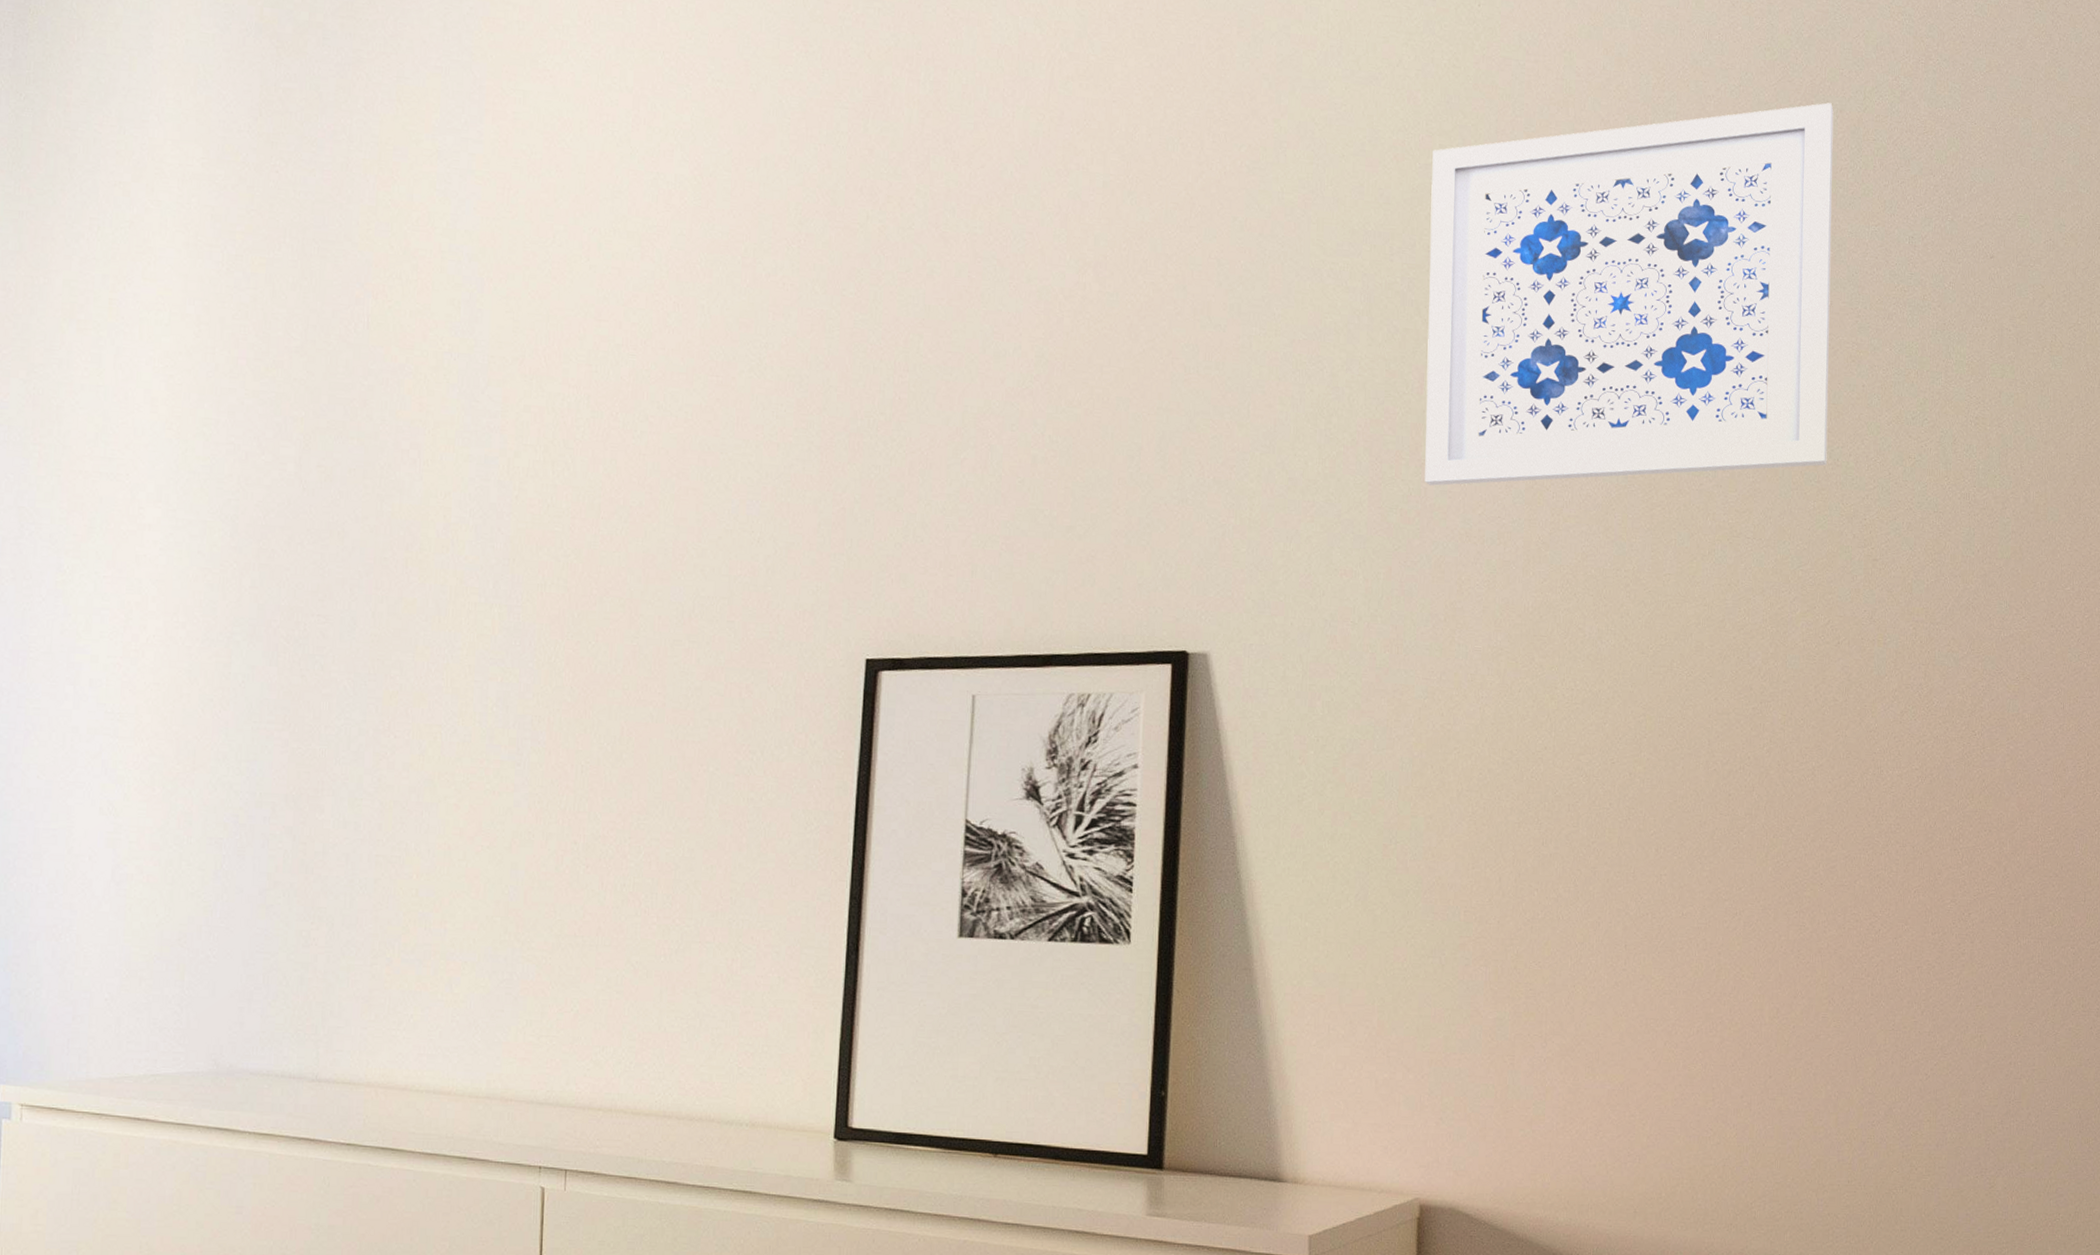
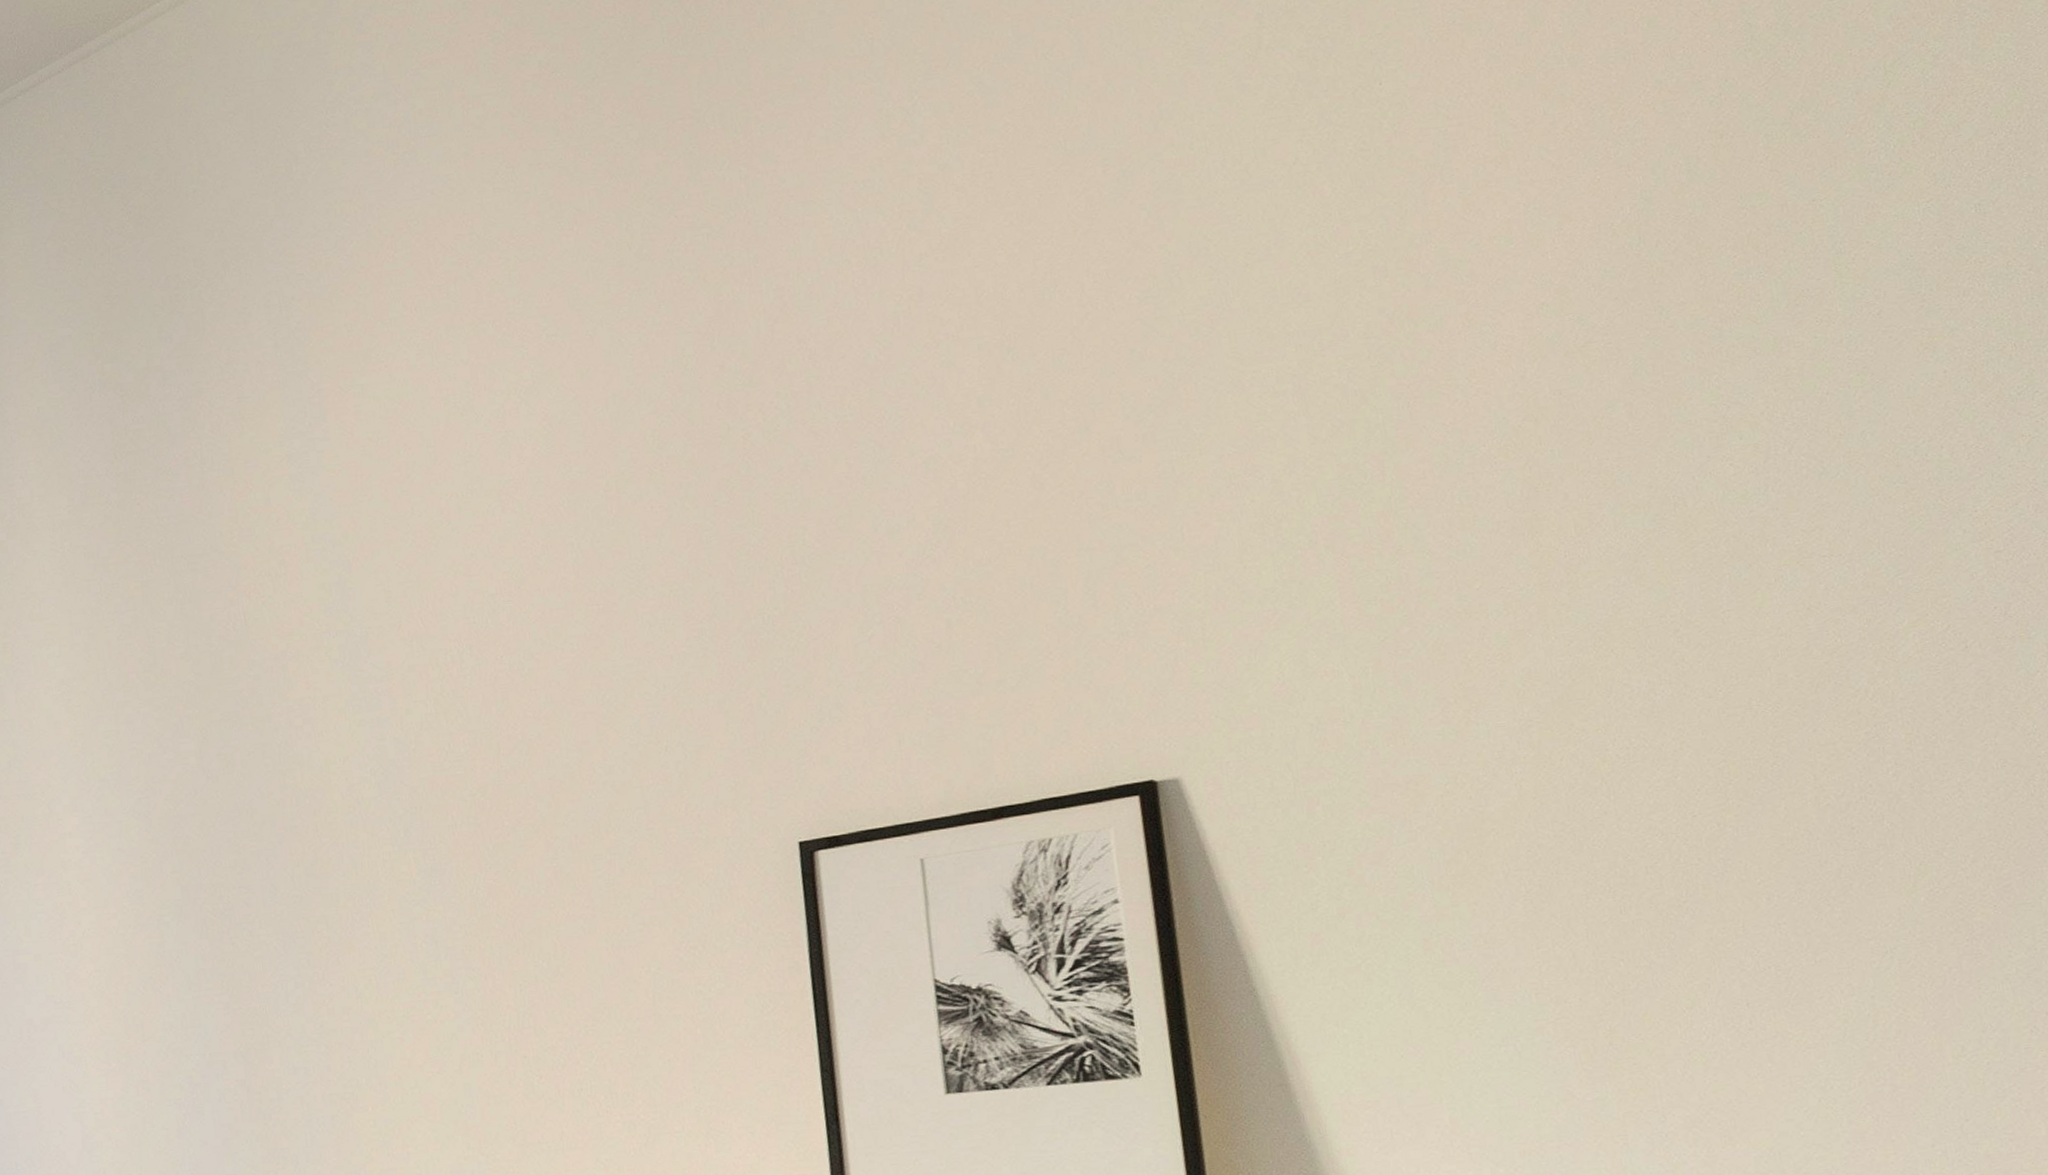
wall art: present [1425,102,1834,486] -> none [1352,87,1913,570]

